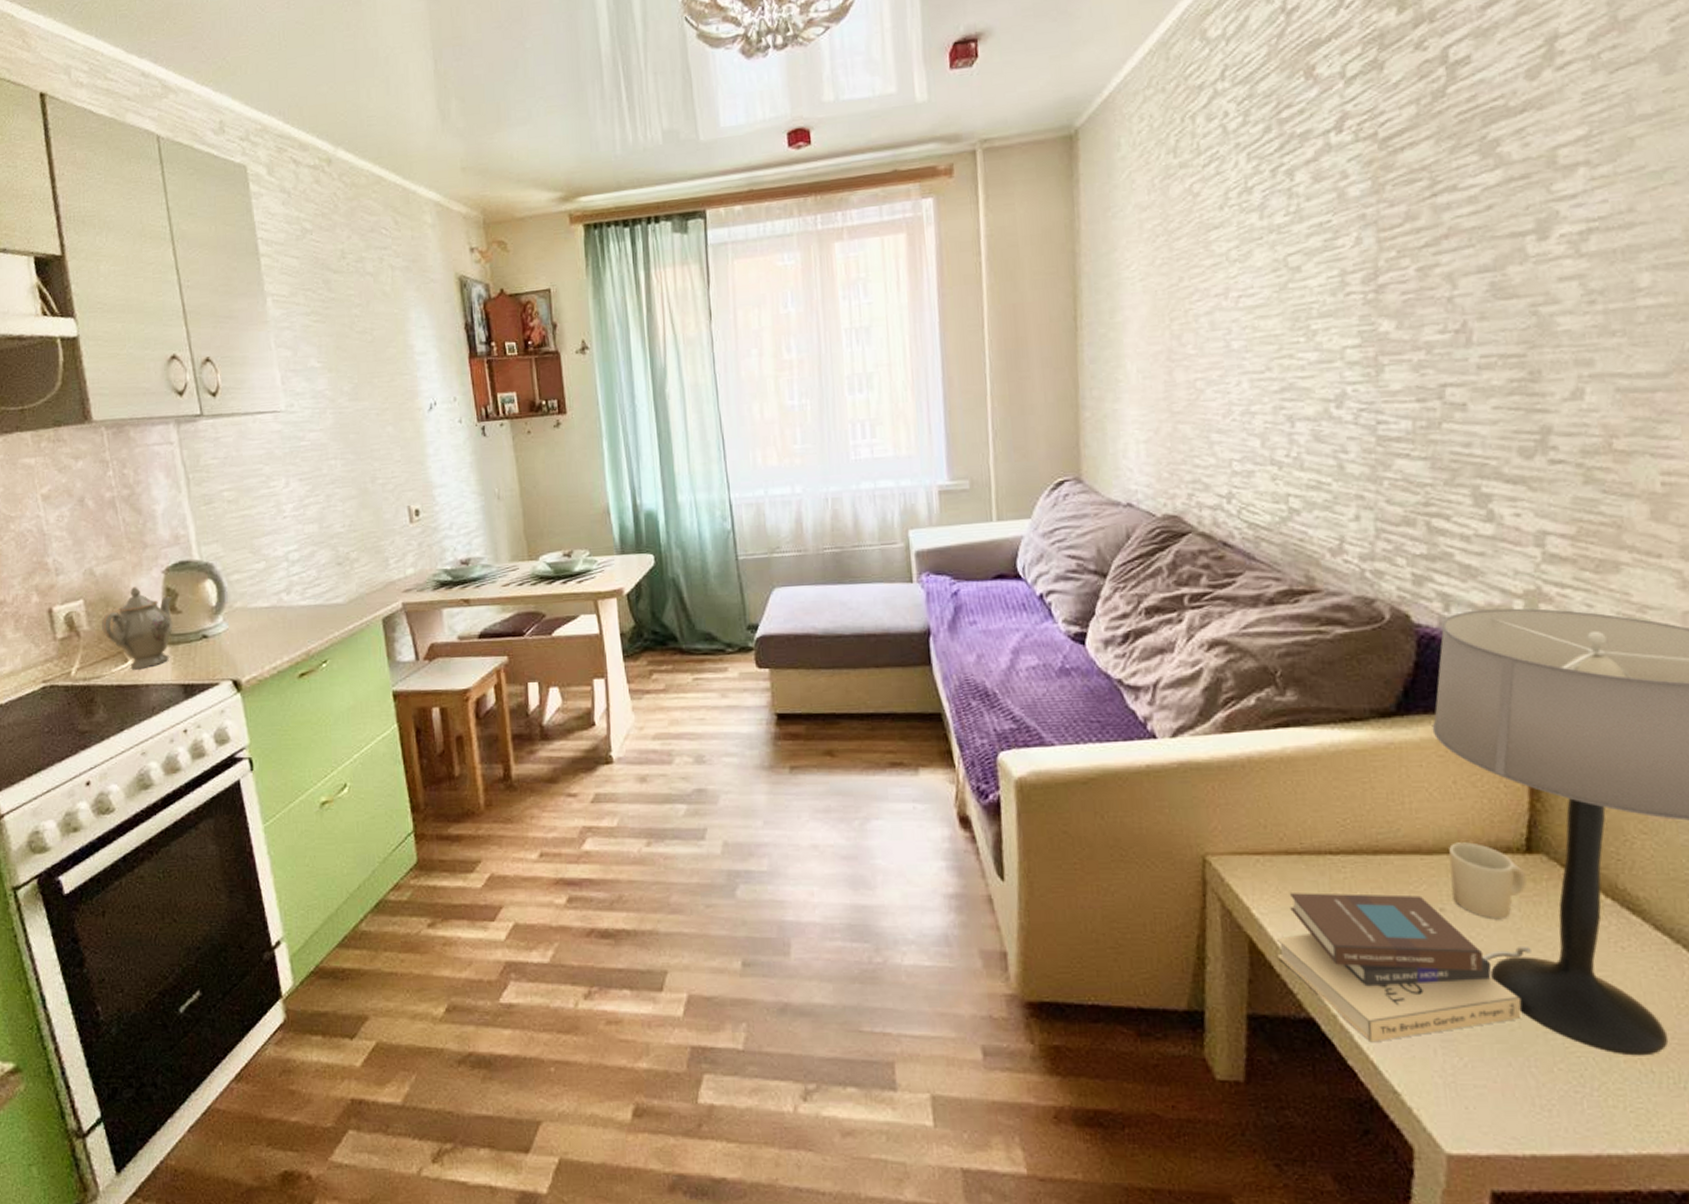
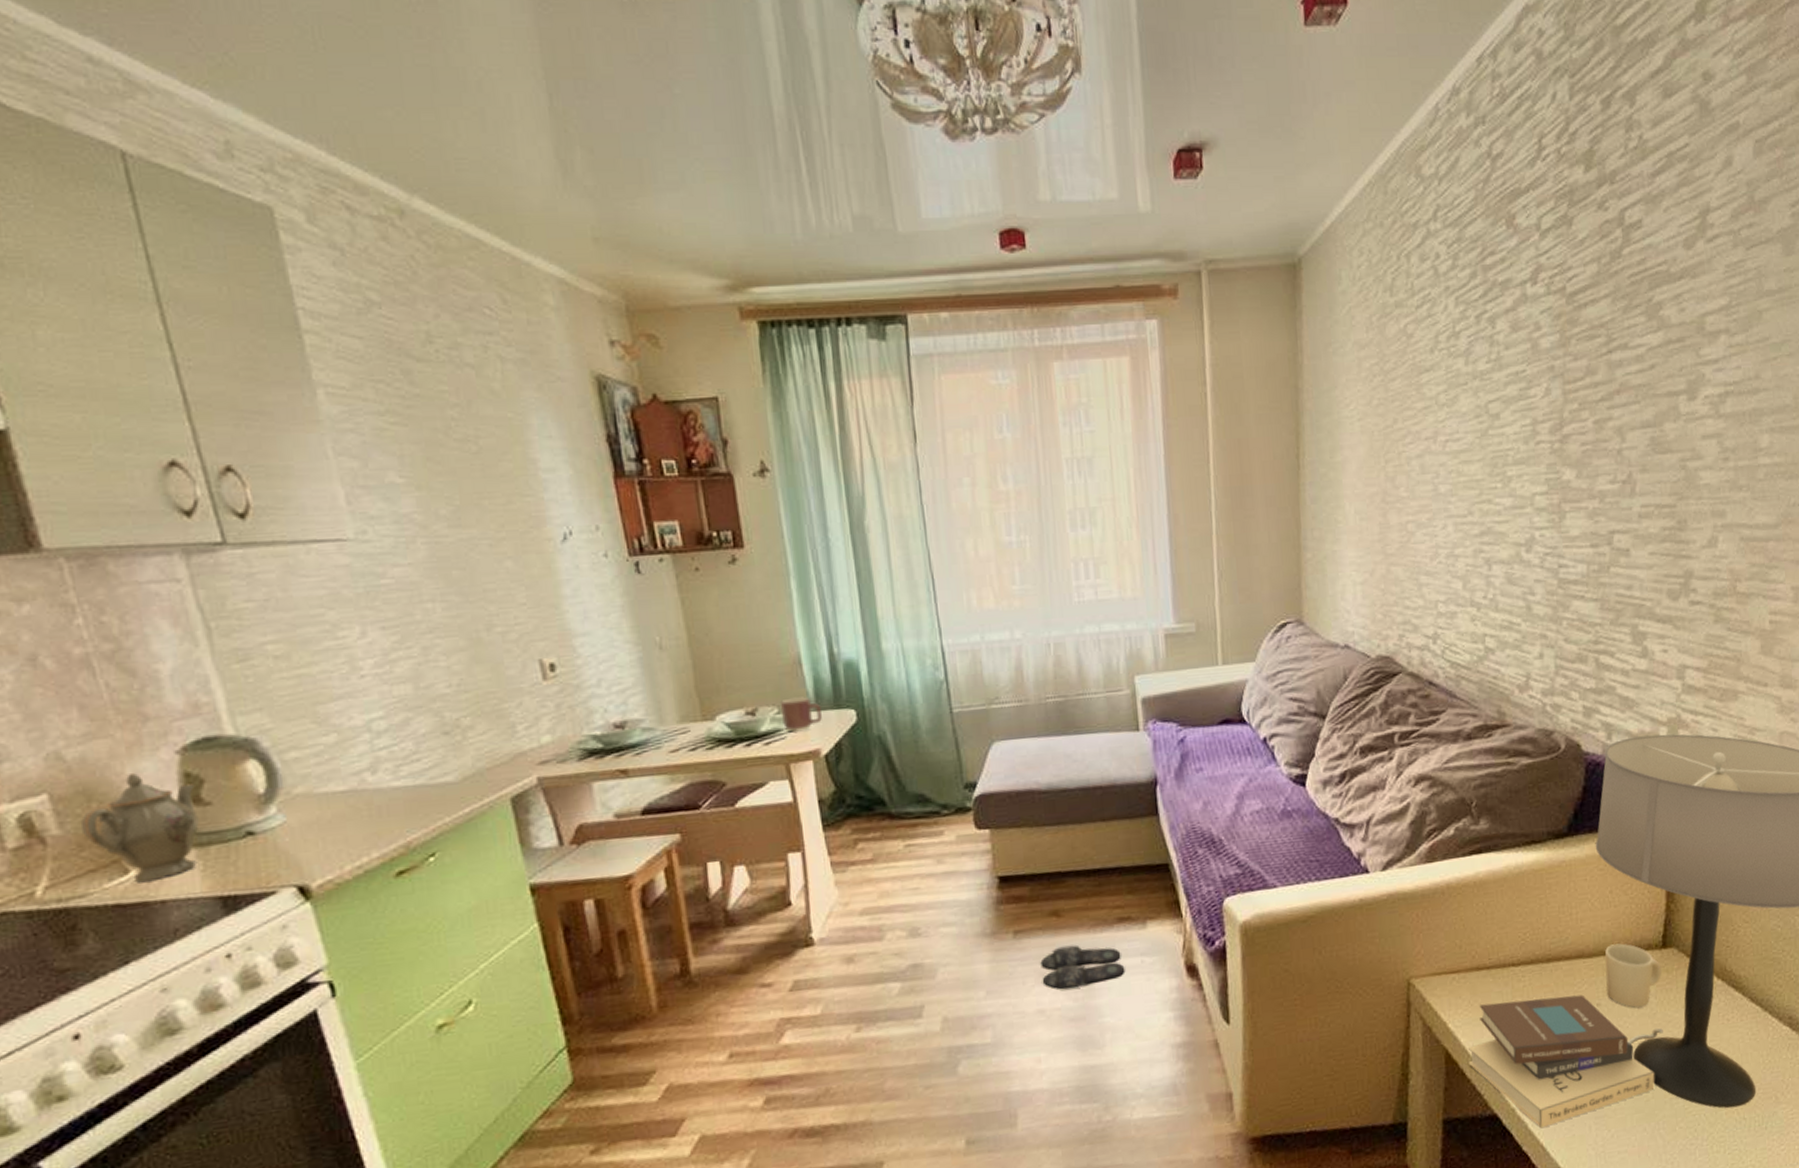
mug: none [591,542,625,573] -> present [779,696,822,732]
slippers: none [815,785,897,828] -> present [1040,944,1125,990]

